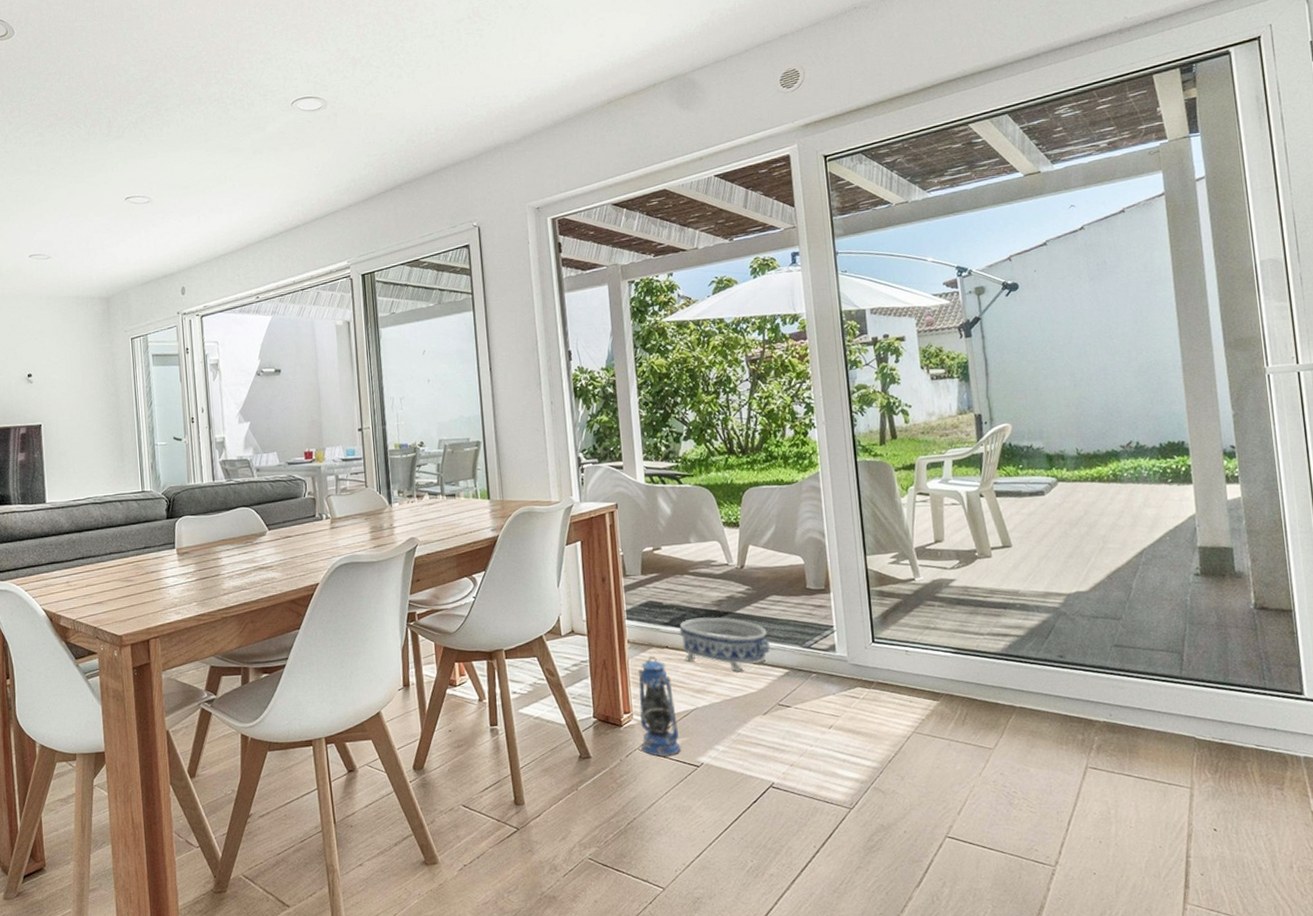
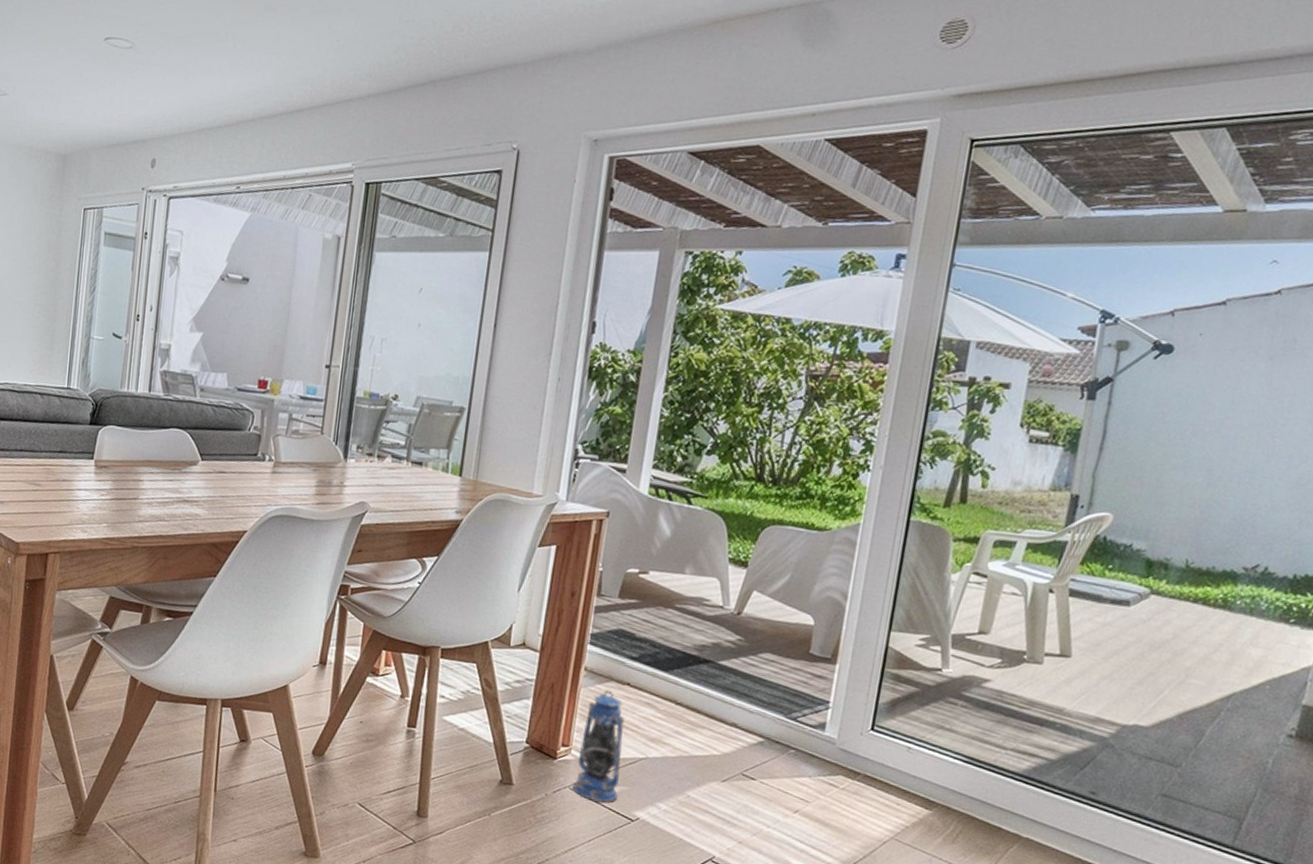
decorative bowl: present [679,616,771,671] -> none [646,658,750,729]

